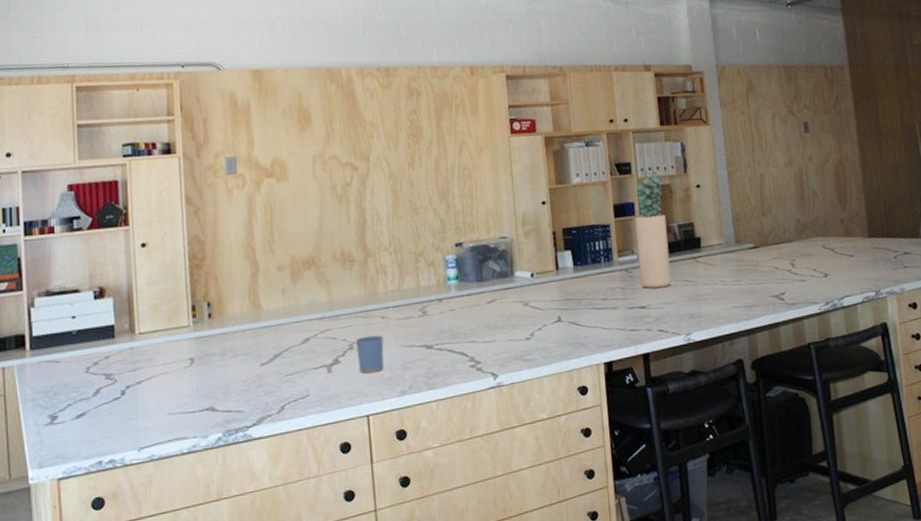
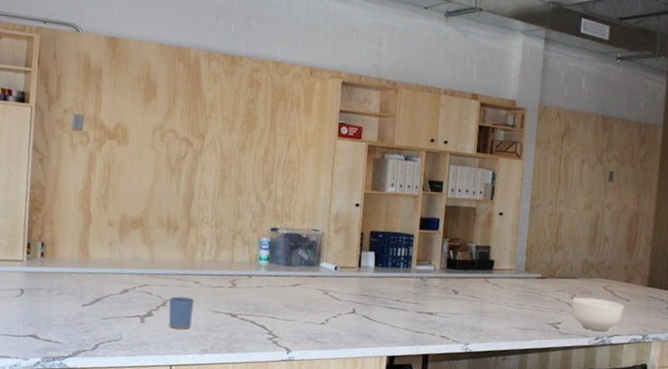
vase: present [635,166,671,289] -> none [433,189,469,300]
bowl: none [791,259,850,295] -> present [571,297,625,331]

